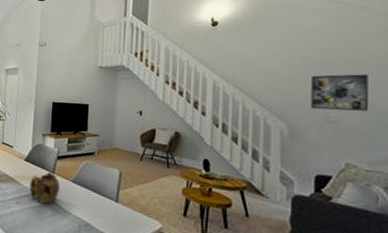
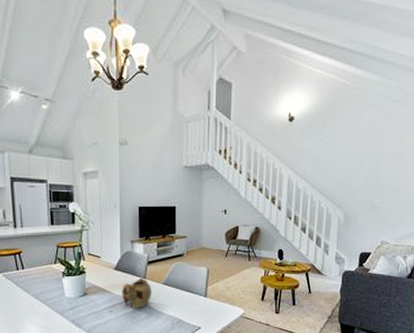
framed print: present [311,74,368,111] -> none [361,165,404,198]

